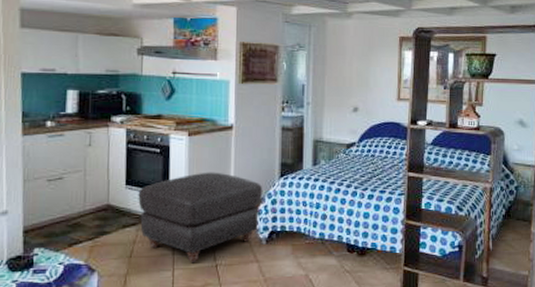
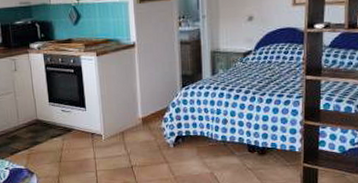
ottoman: present [138,172,263,264] -> none [60,86,167,166]

